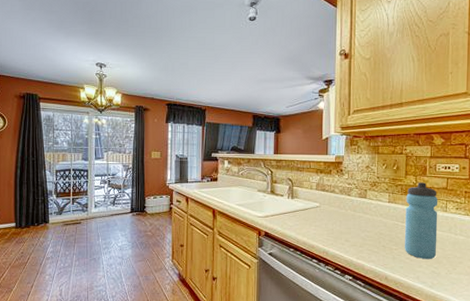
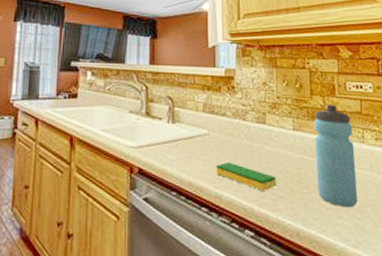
dish sponge: none [325,227,372,248] -> present [216,161,276,191]

